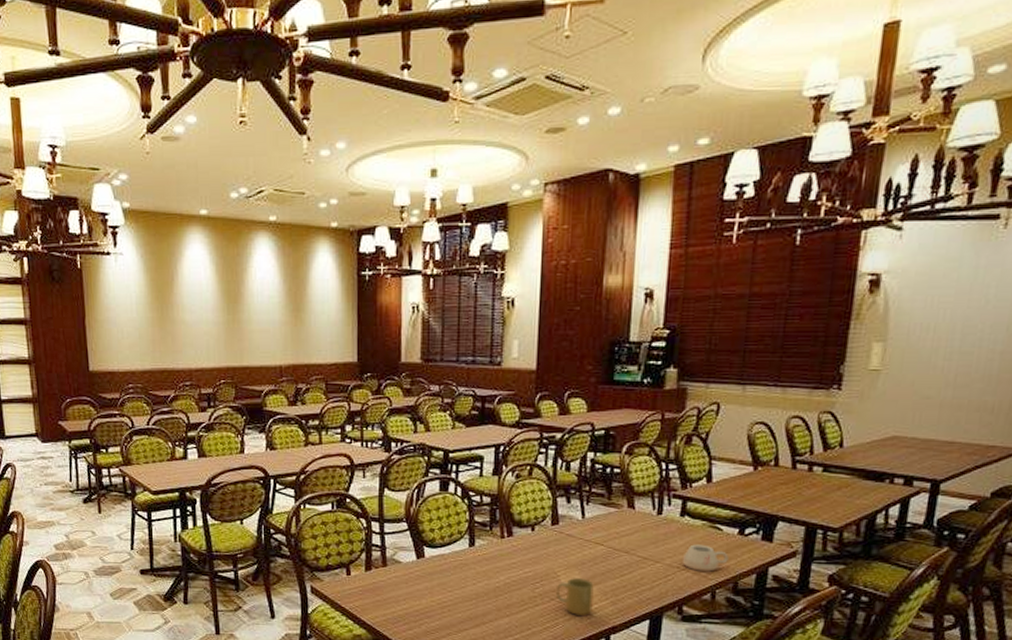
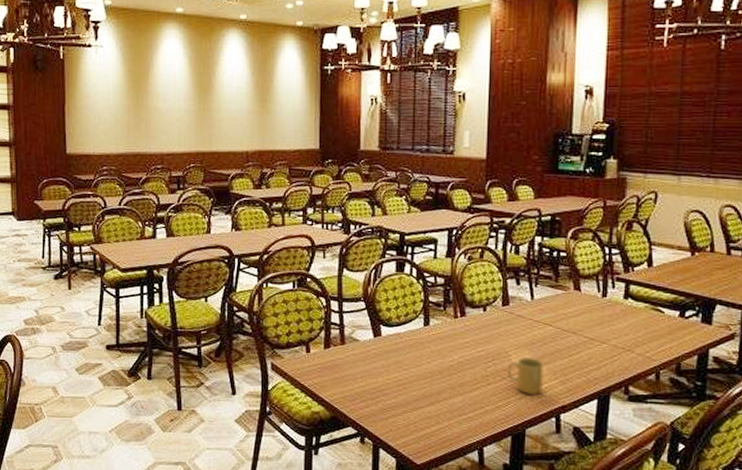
cup: present [681,544,729,572] -> none [626,326,671,353]

